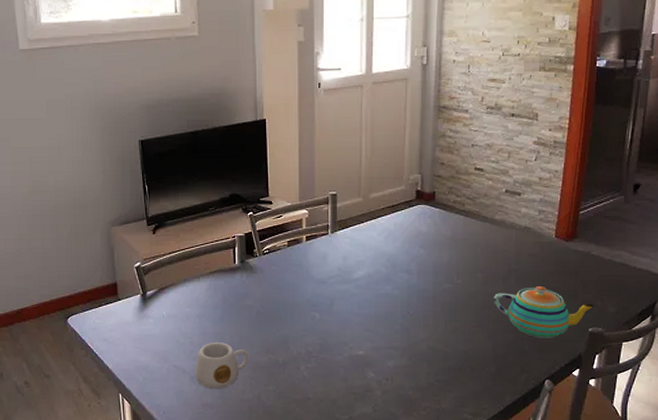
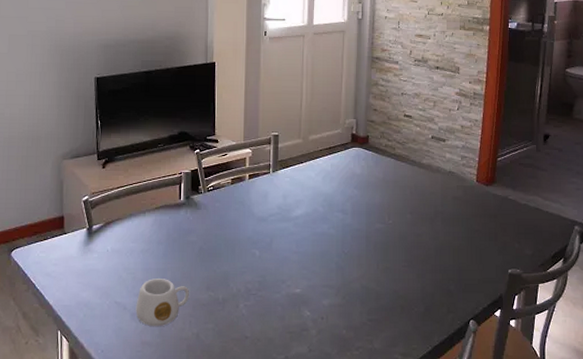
teapot: present [493,286,596,338] -> none [421,228,515,279]

